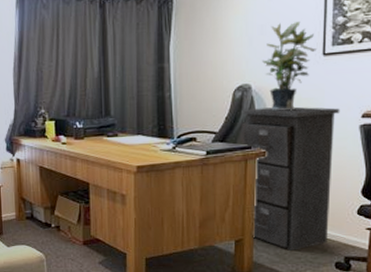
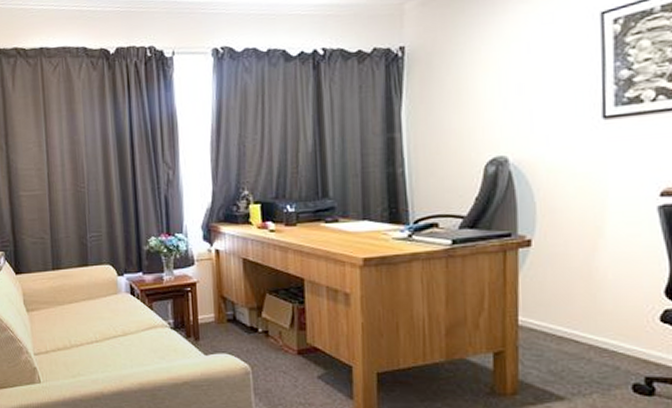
filing cabinet: present [242,106,340,251] -> none [497,183,630,367]
potted plant: present [262,22,316,111] -> none [521,78,594,190]

